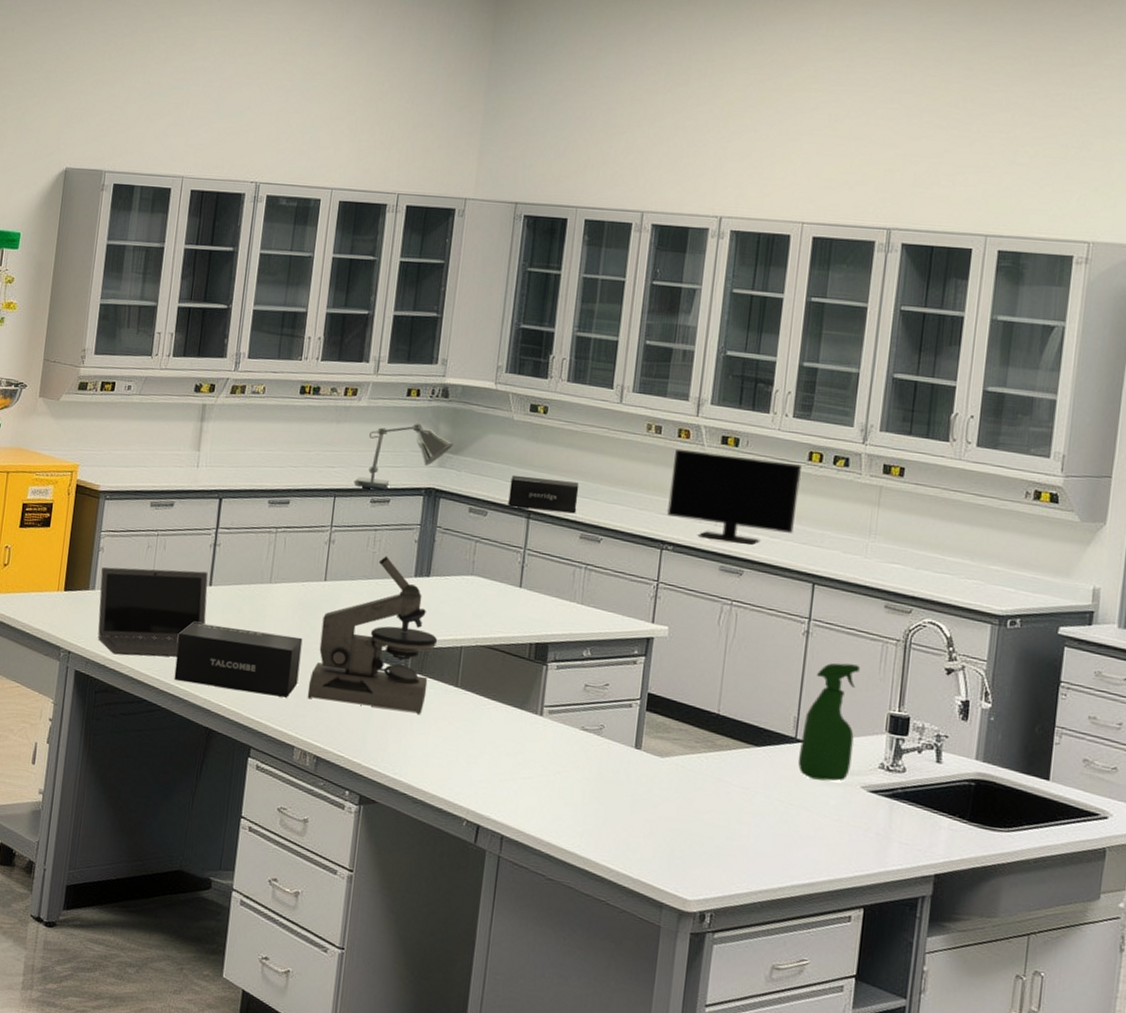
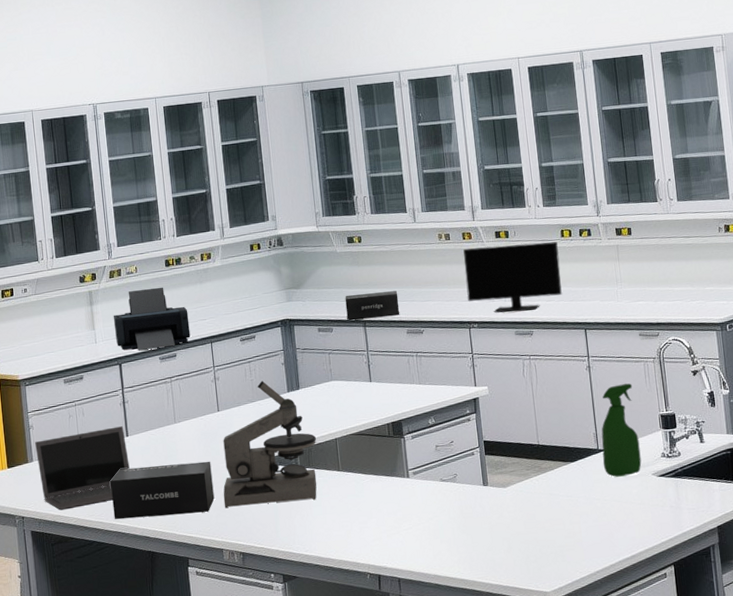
printer: none [221,414,315,491] -> present [113,287,191,350]
desk lamp: present [353,423,454,490] -> none [223,270,295,331]

